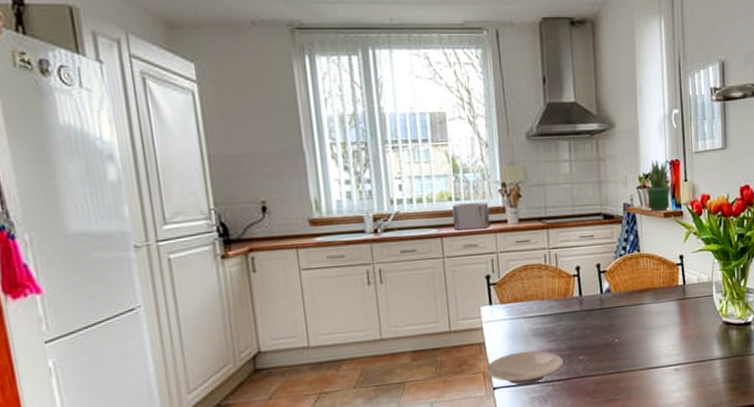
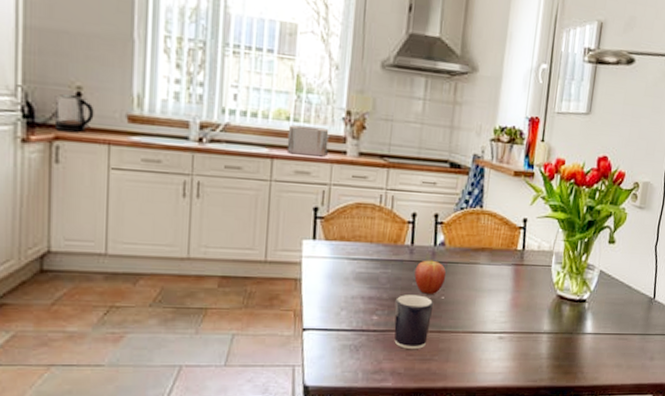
kettle: none [243,208,280,244] -> present [54,93,94,133]
saucer: present [485,350,565,386] -> none [297,294,384,330]
mug: none [573,340,609,393] -> present [394,293,434,350]
fruit: none [587,306,617,340] -> present [414,259,447,294]
planter: present [645,158,671,211] -> none [499,112,528,169]

